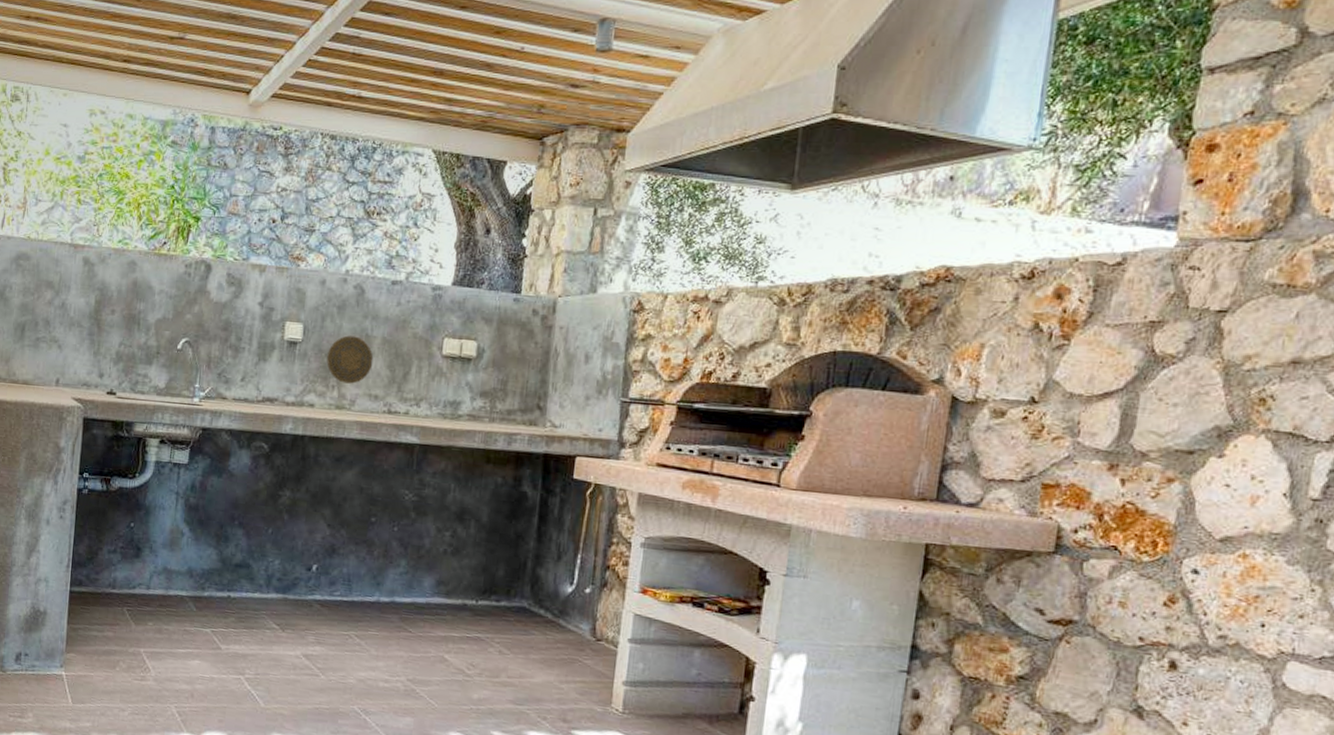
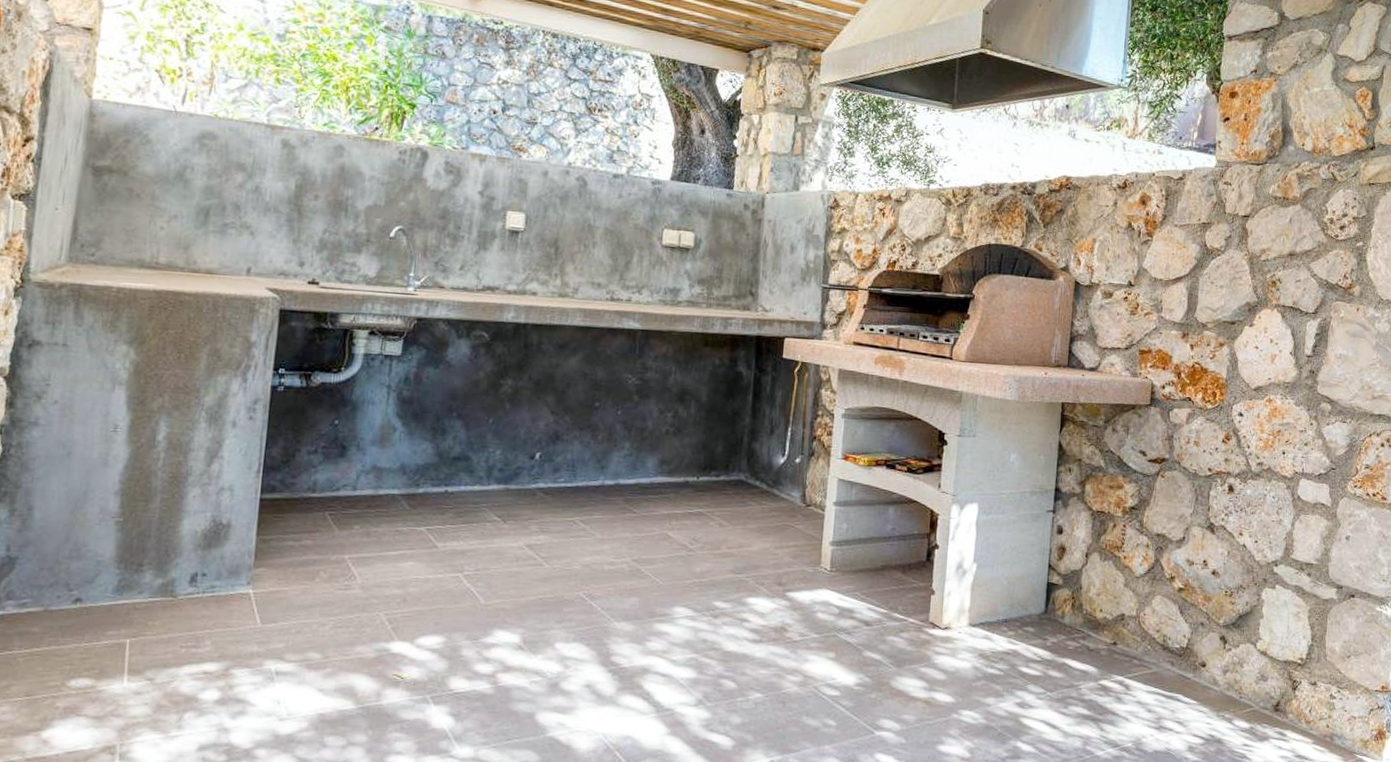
decorative plate: present [326,335,374,384] -> none [549,225,596,273]

